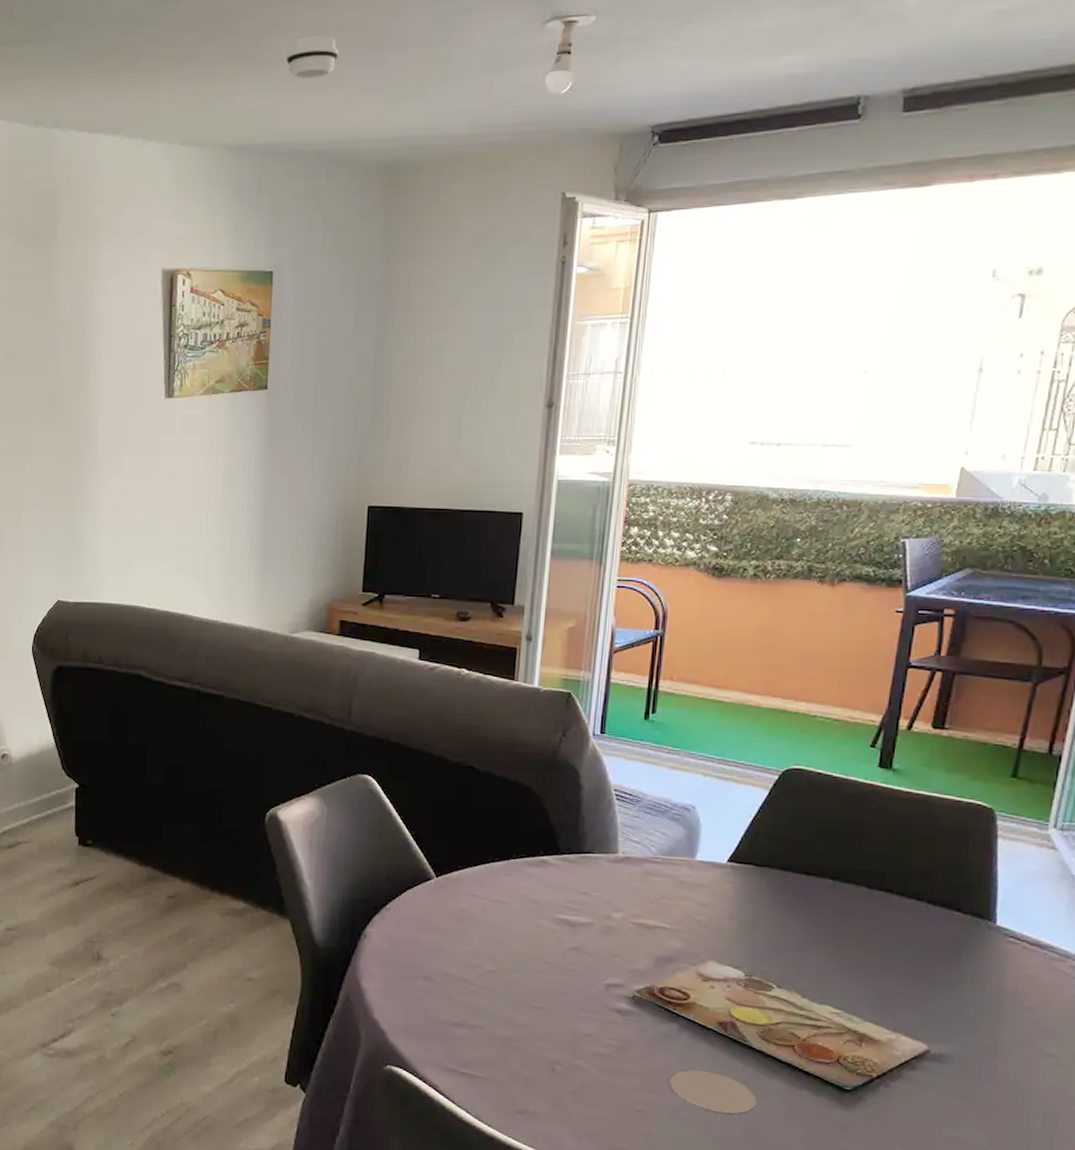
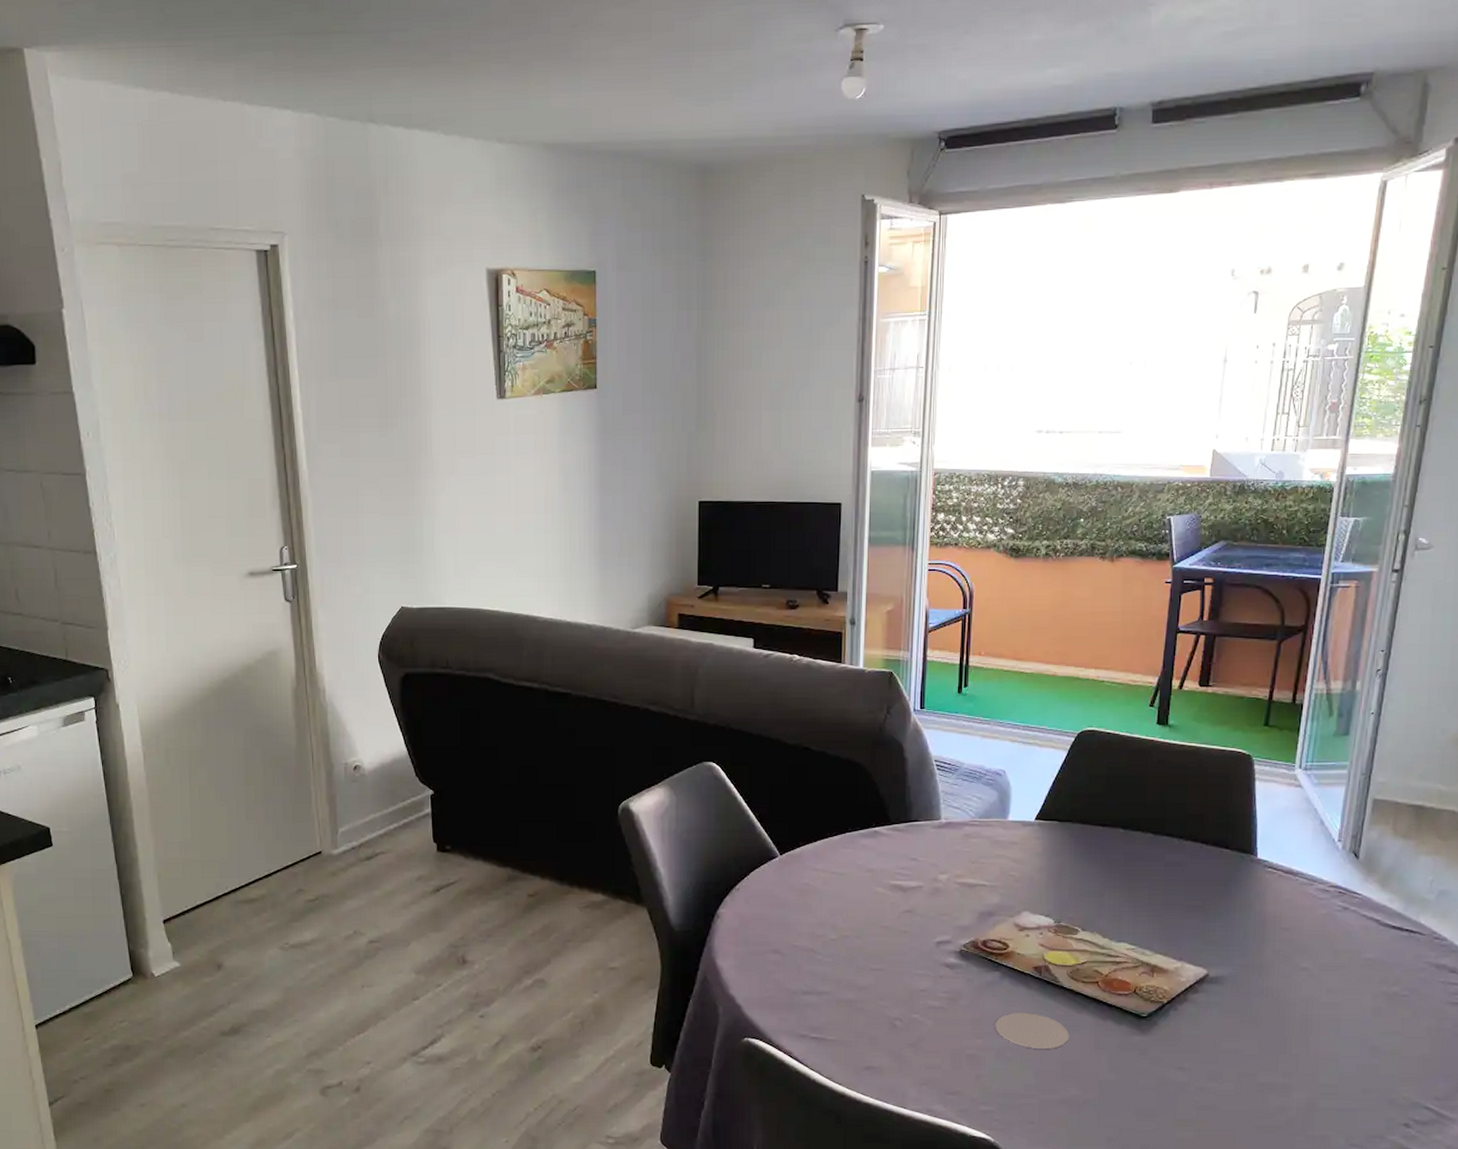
smoke detector: present [285,35,339,79] -> none [596,34,648,78]

